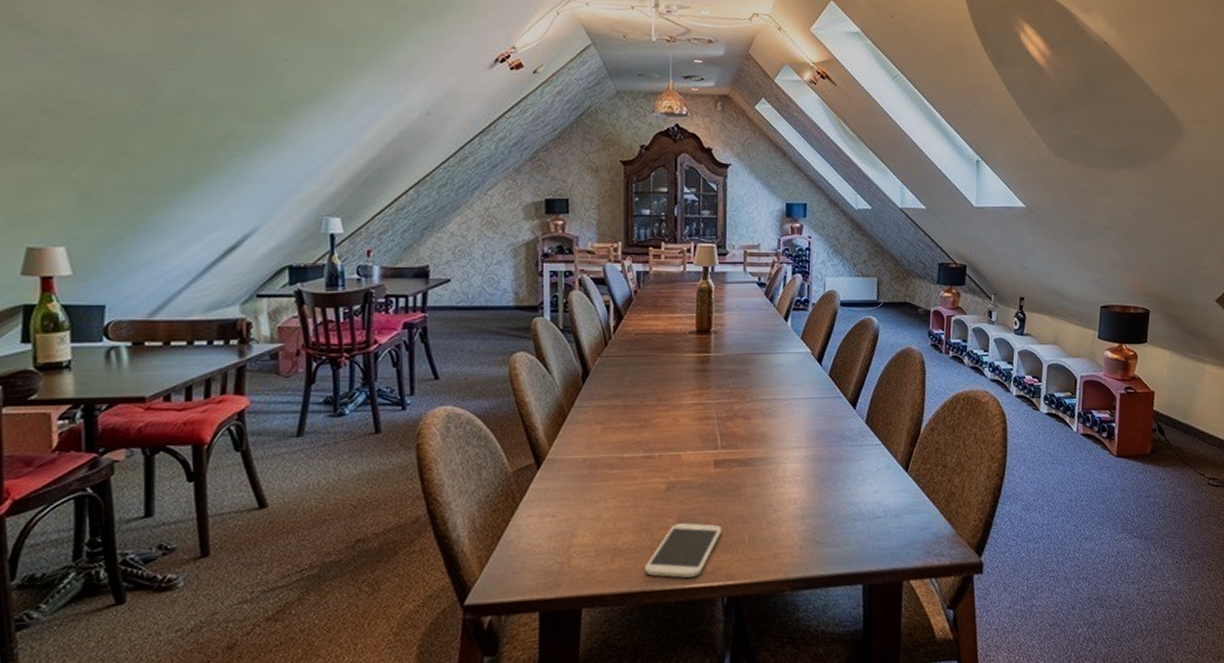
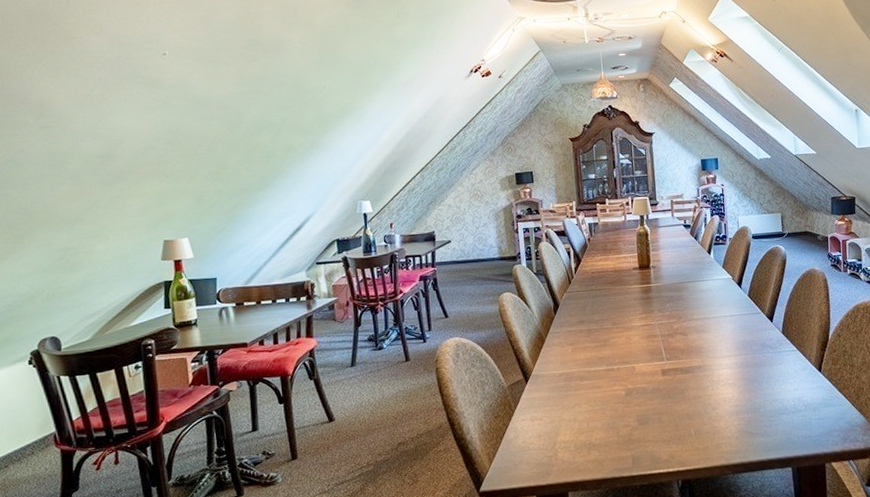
smartphone: present [645,523,722,578] -> none [614,421,673,466]

